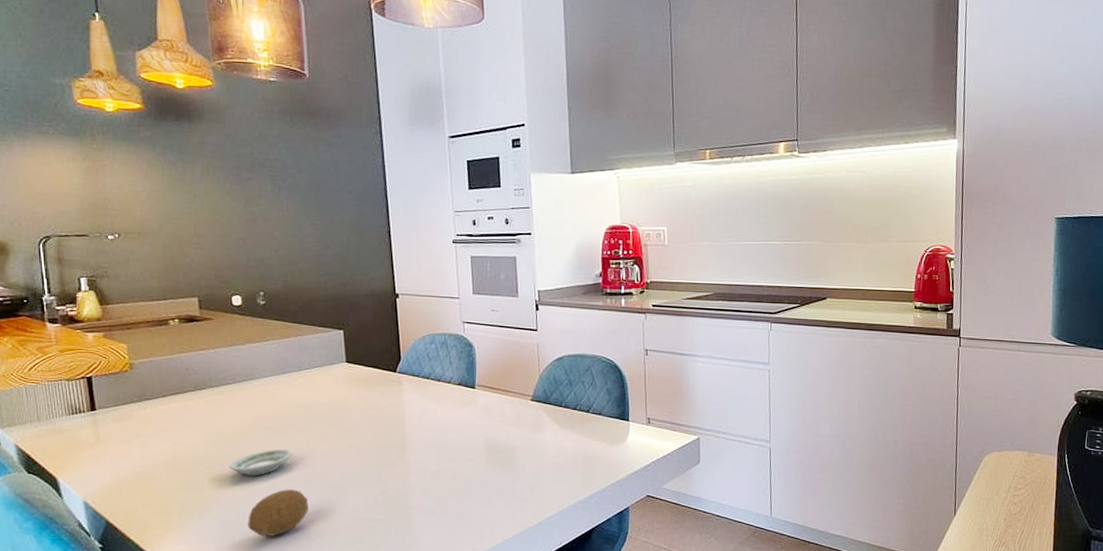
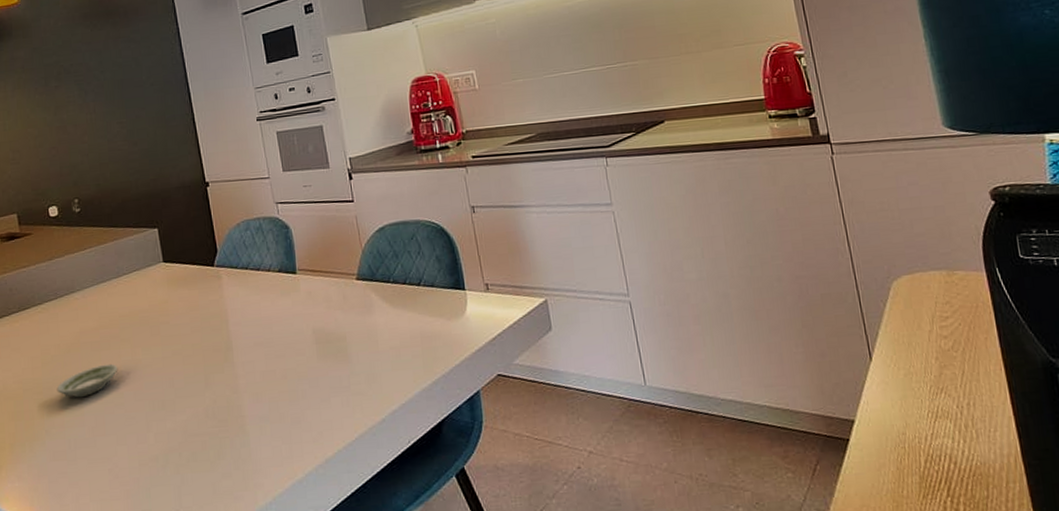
fruit: present [248,489,309,537] -> none [79,408,139,465]

